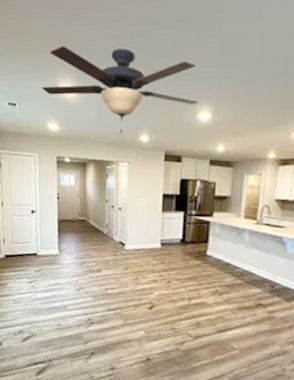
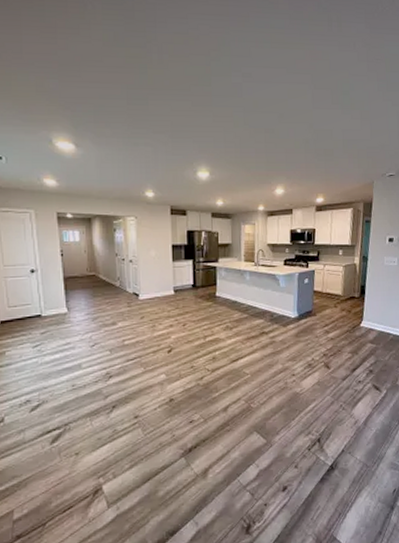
ceiling fan: present [41,45,199,134] -> none [32,100,197,190]

